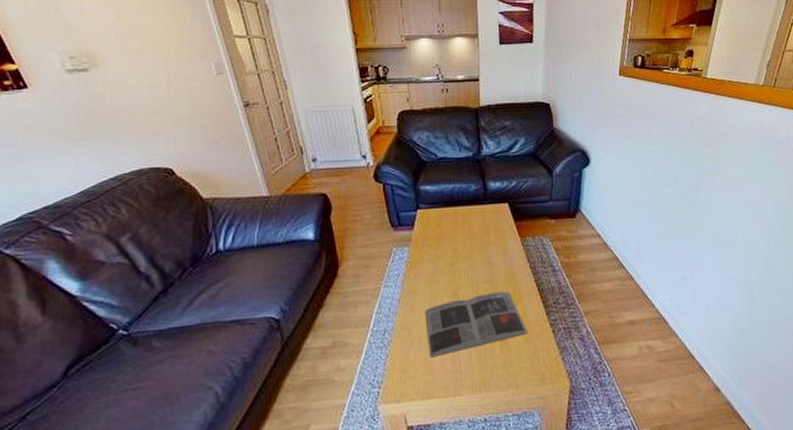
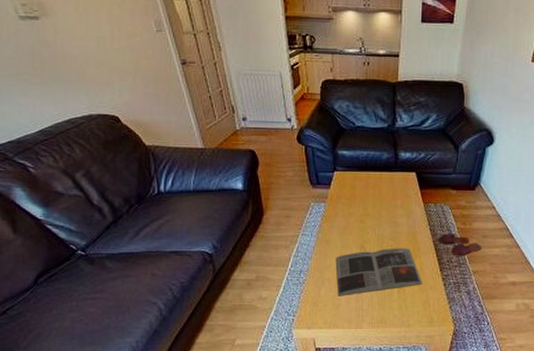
slippers: none [539,269,592,296] -> present [437,233,482,257]

